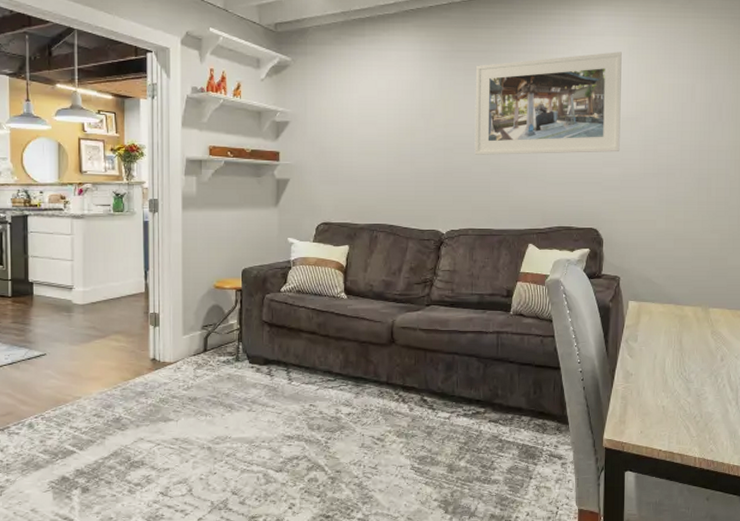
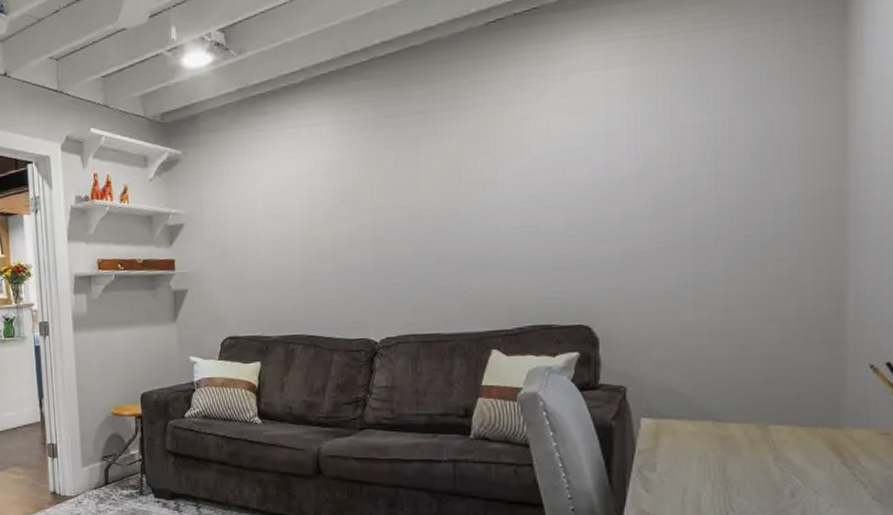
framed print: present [474,52,622,155] -> none [409,88,620,243]

